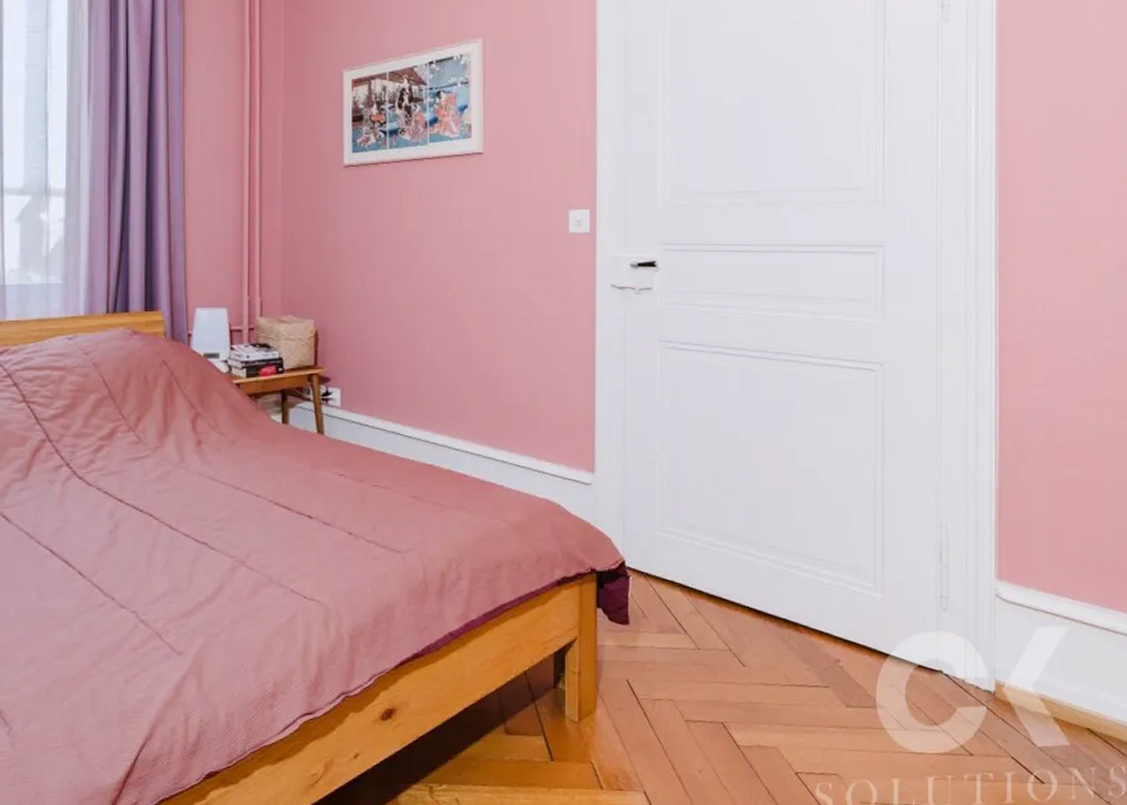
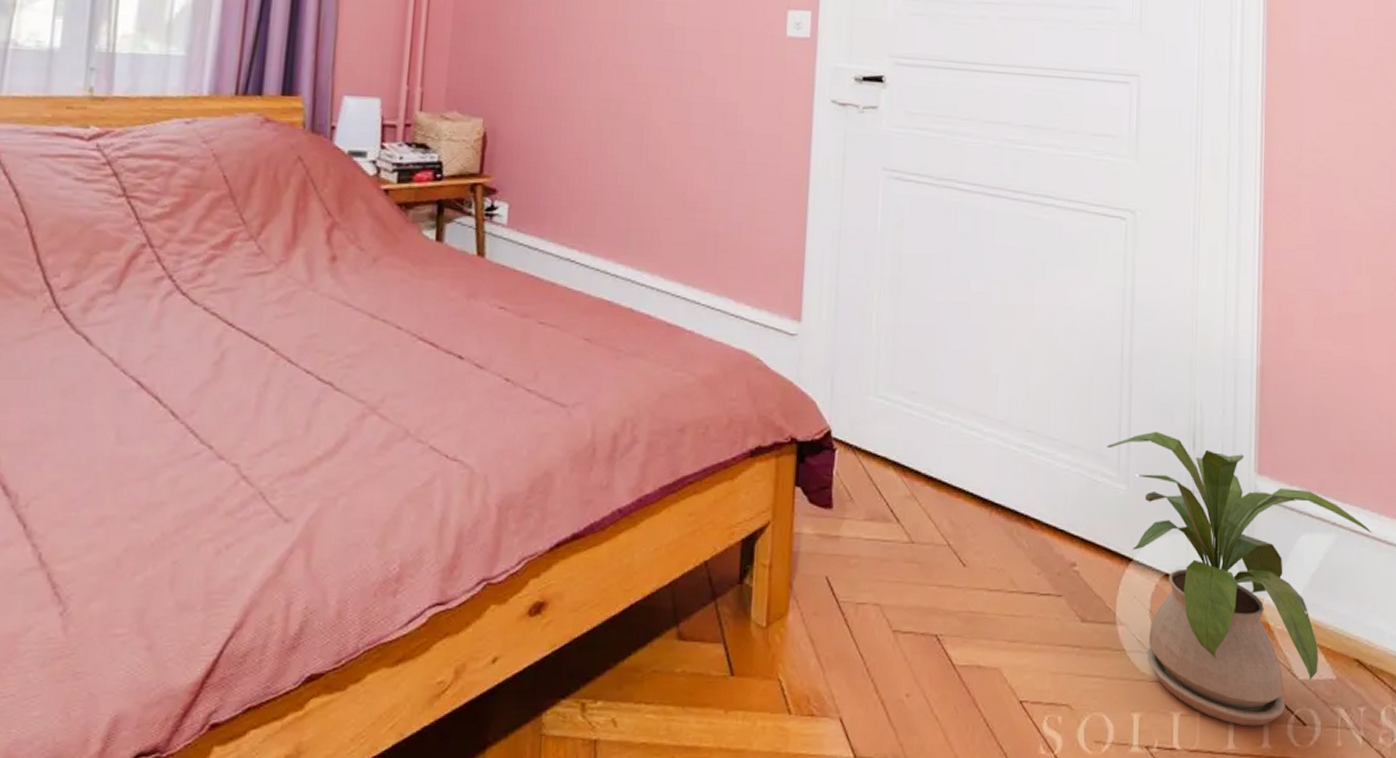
house plant: none [863,548,1101,786] -> present [1106,431,1372,727]

